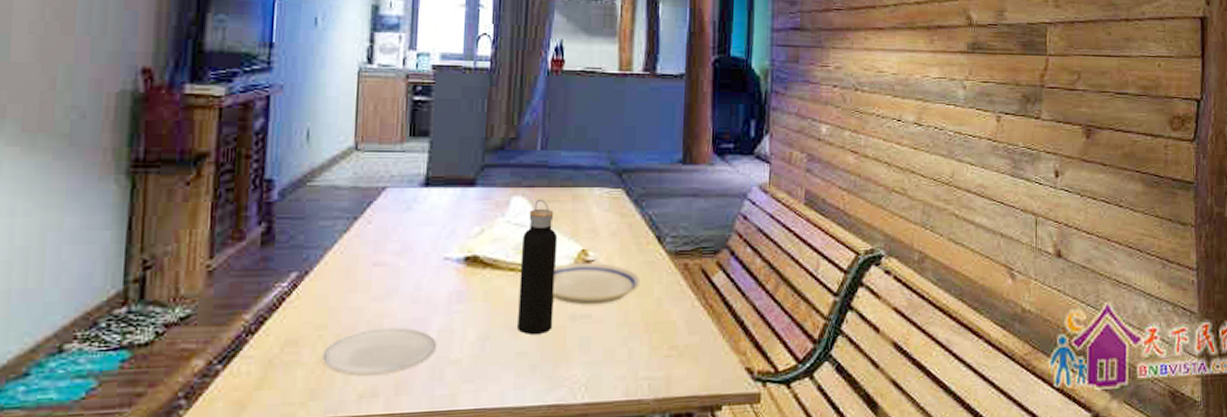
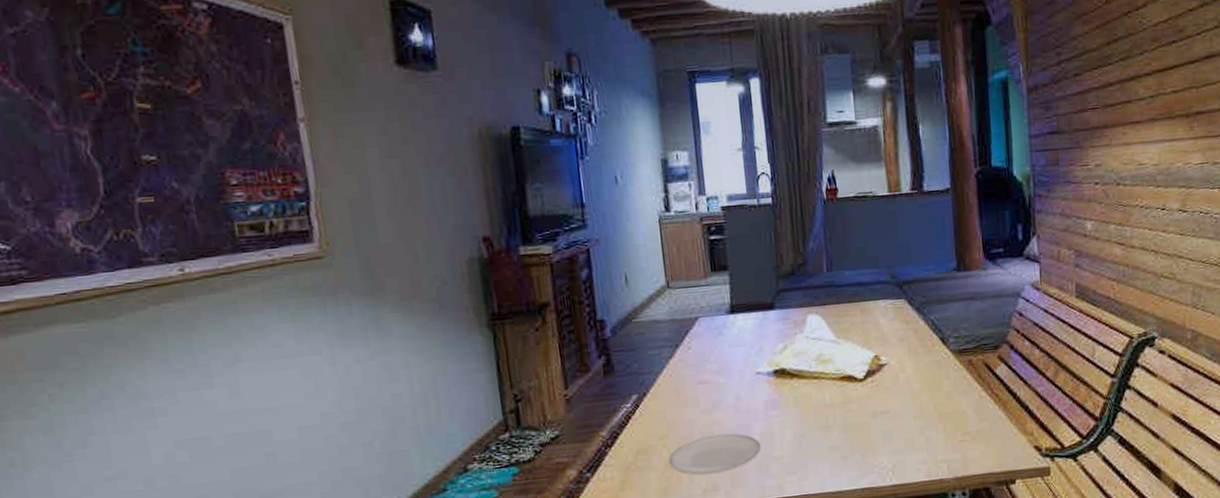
water bottle: present [518,199,558,334] -> none [820,314,858,431]
plate: present [552,263,641,305] -> none [852,365,930,403]

